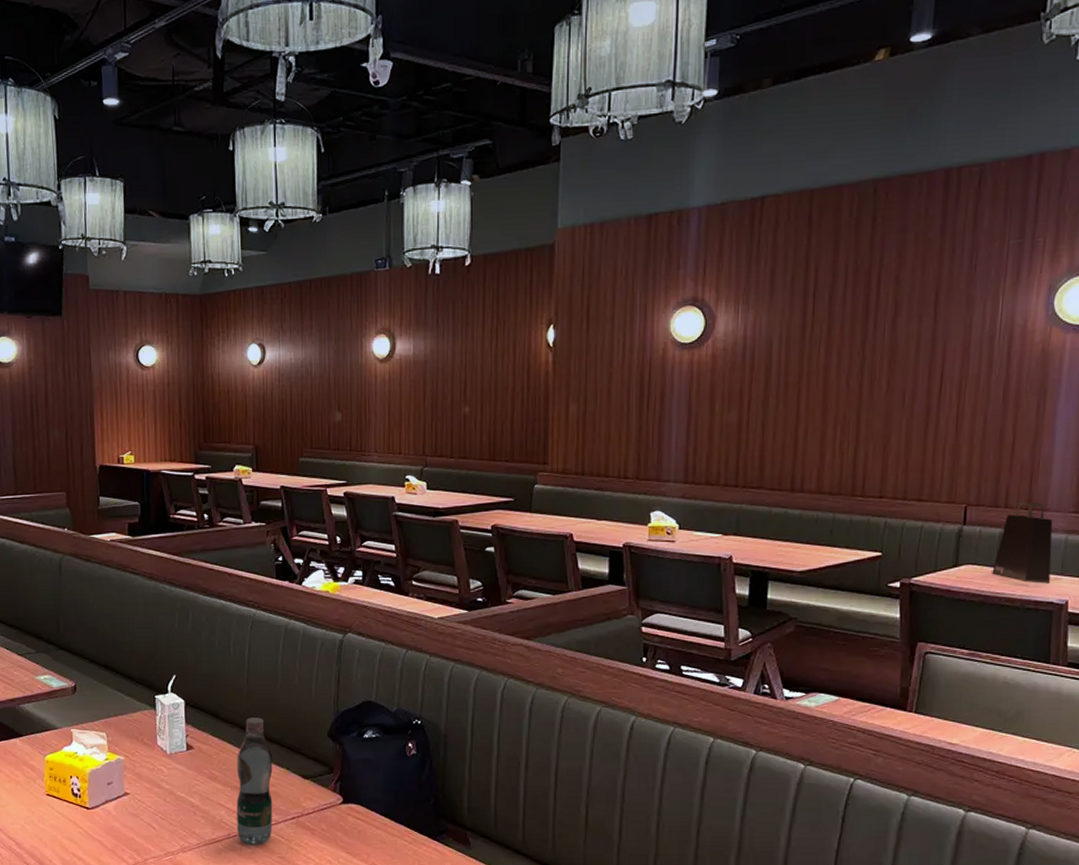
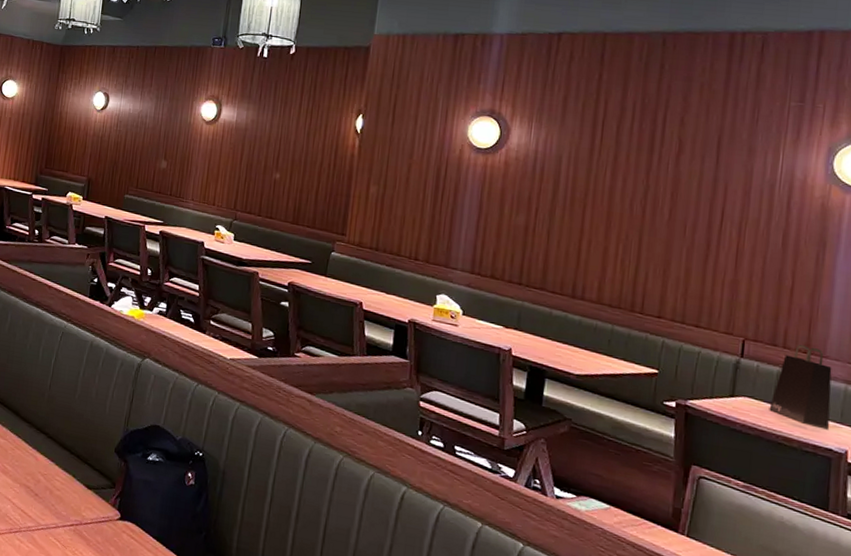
bottle: present [236,718,273,845] -> none [19,421,62,545]

